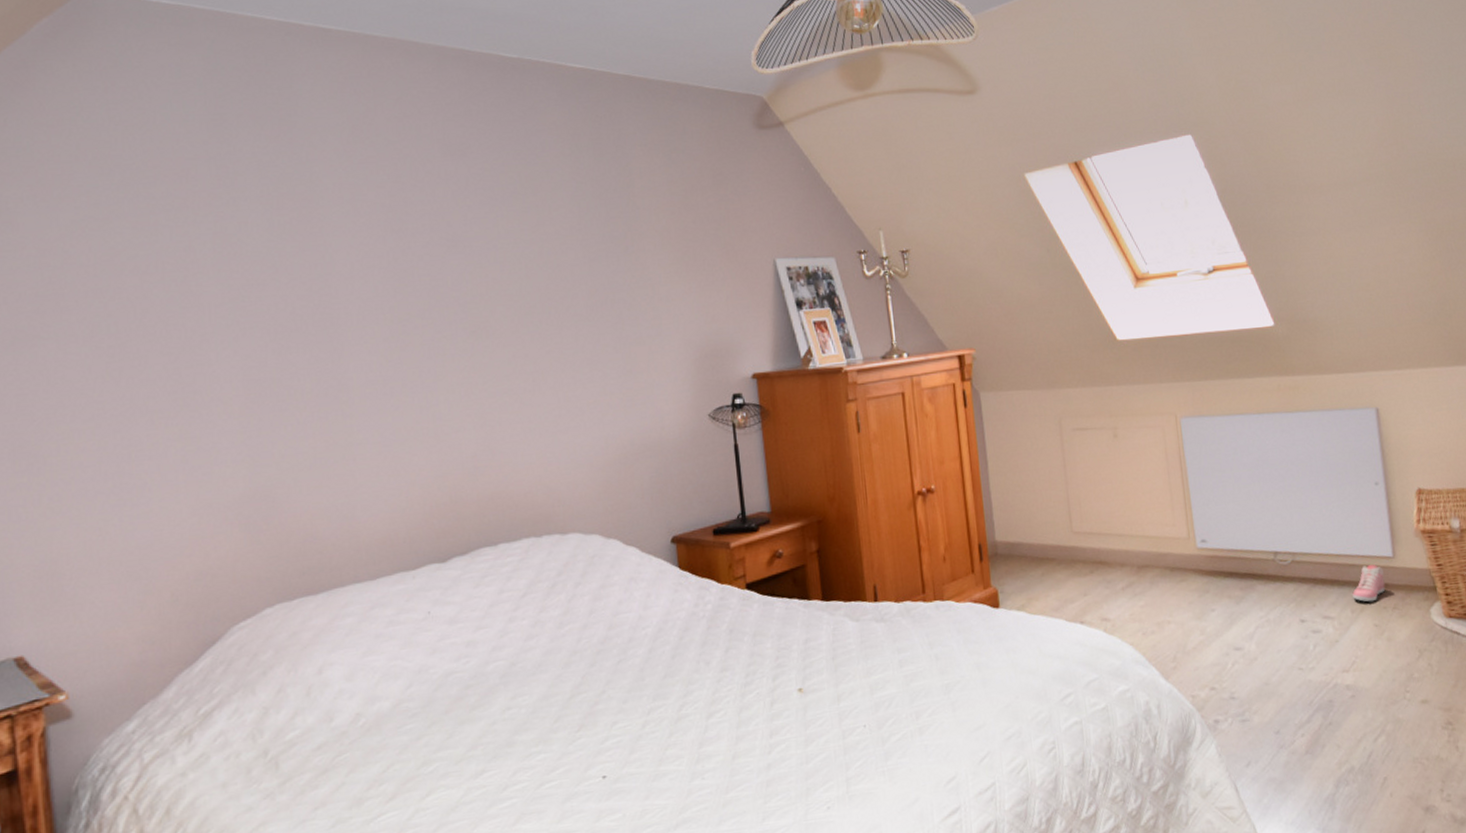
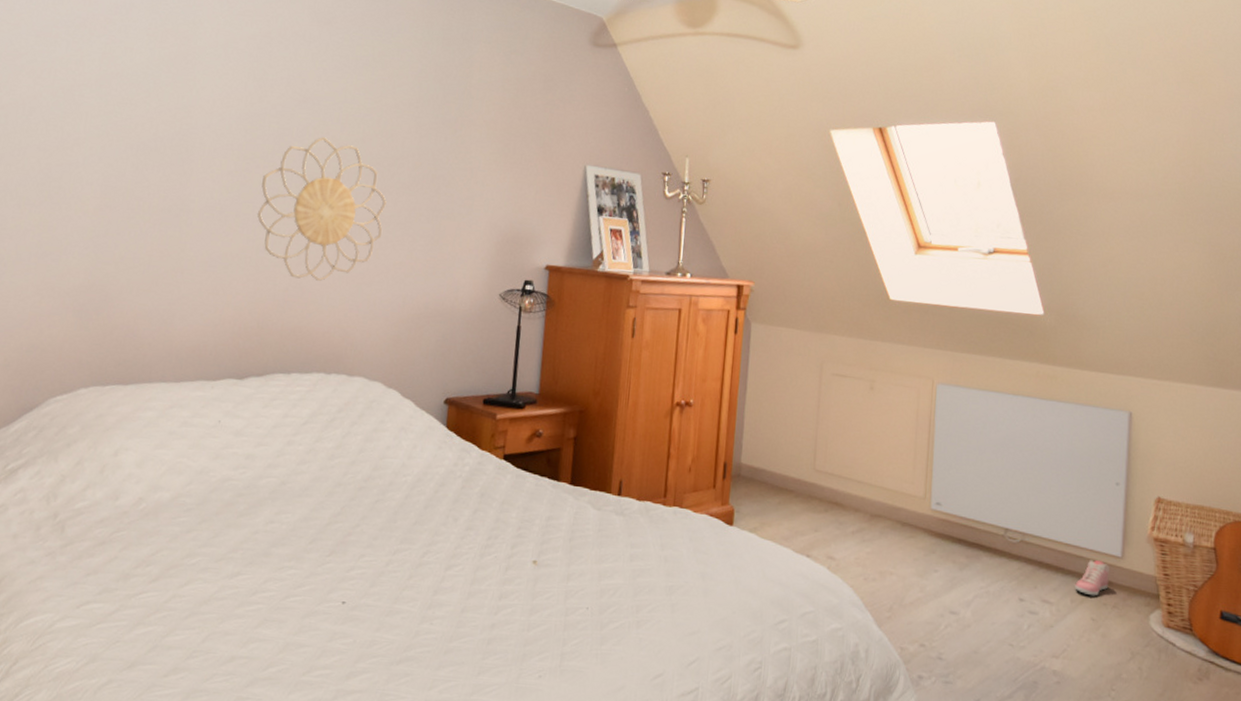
decorative wall piece: none [424,281,567,441] -> present [257,137,387,281]

